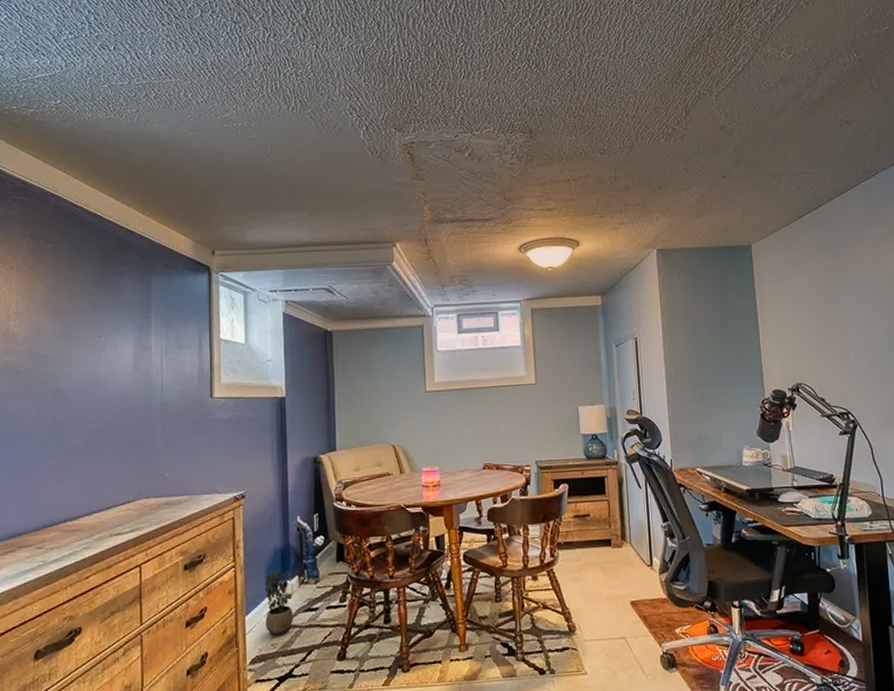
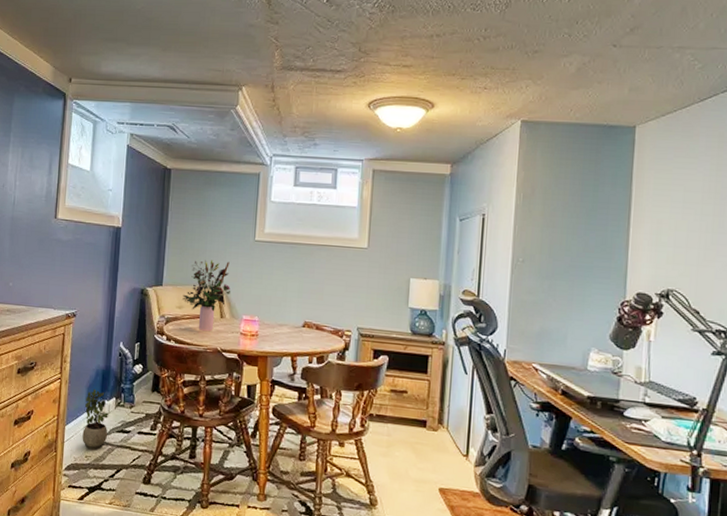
bouquet: none [359,416,408,491] -> present [182,259,231,332]

